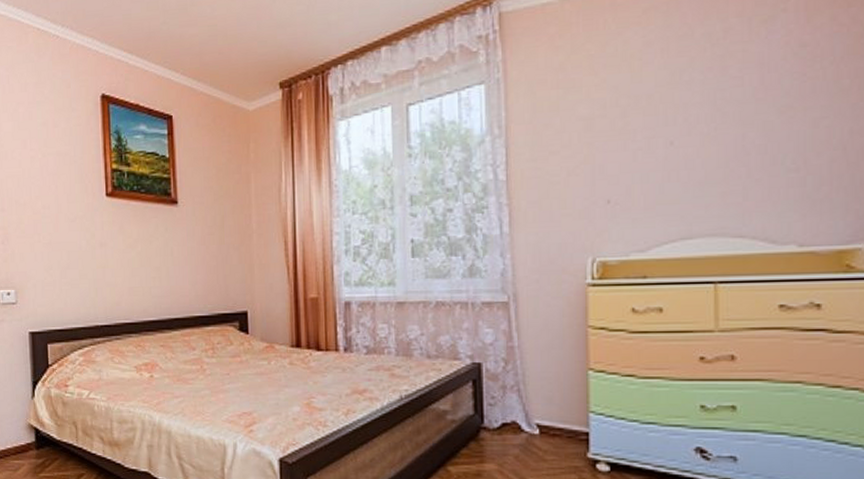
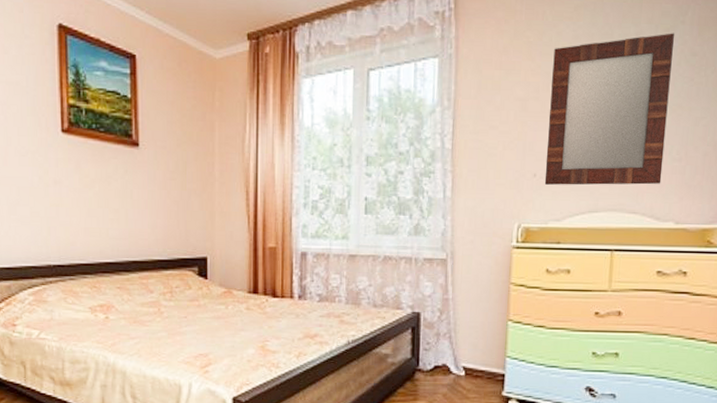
home mirror: none [620,24,774,211] -> present [544,33,674,185]

